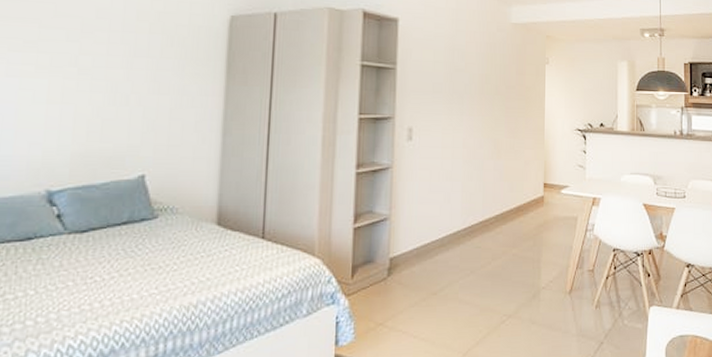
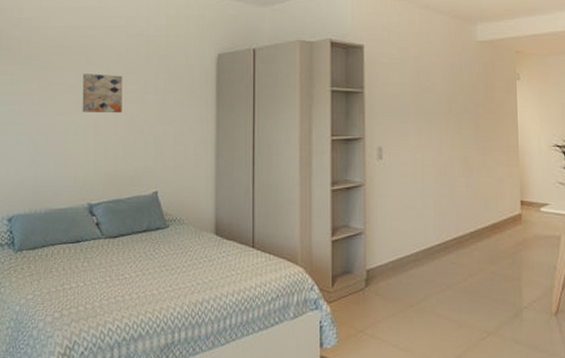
wall art: none [43,27,104,79] -> present [82,74,123,114]

